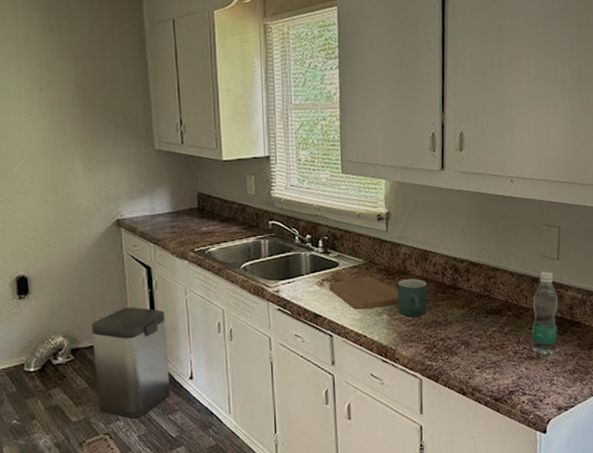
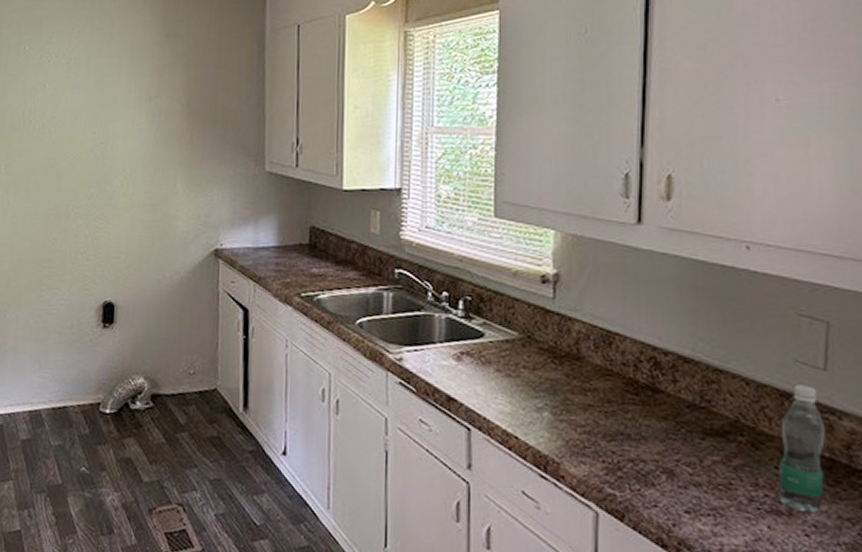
pedal bin: present [91,307,170,419] -> none [174,354,260,493]
cutting board: present [329,271,399,309] -> none [469,343,568,401]
mug: present [397,279,428,317] -> none [566,367,612,423]

